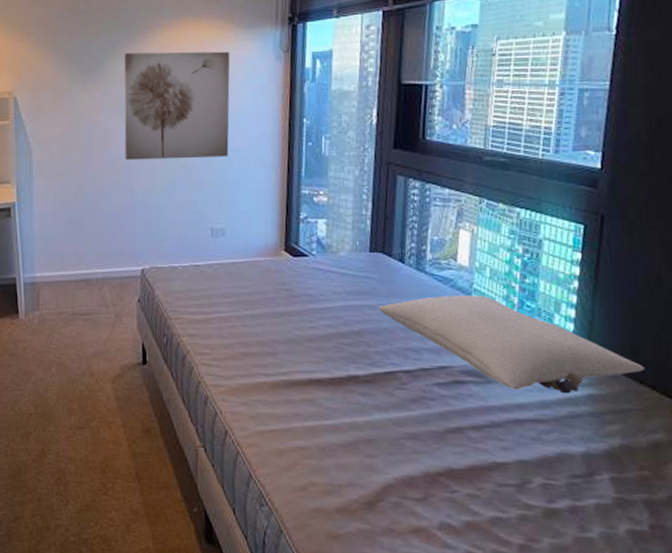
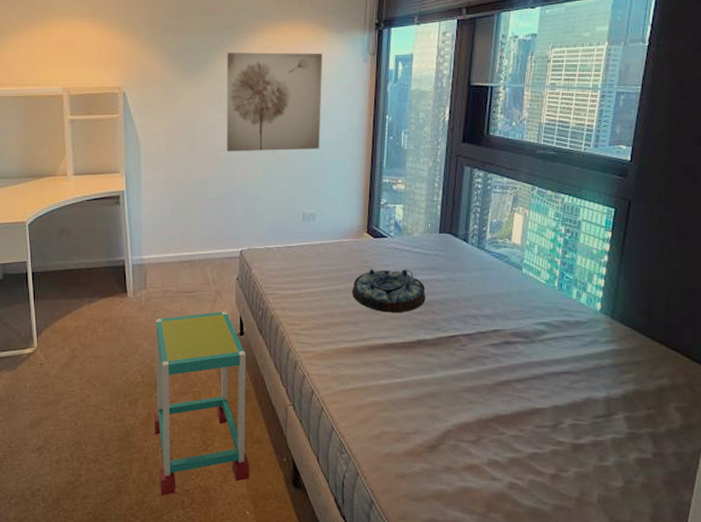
side table: none [47,337,156,544] -> present [153,311,250,495]
serving tray: none [268,291,356,343] -> present [351,268,426,312]
pillow: present [378,295,645,394] -> none [444,269,656,350]

